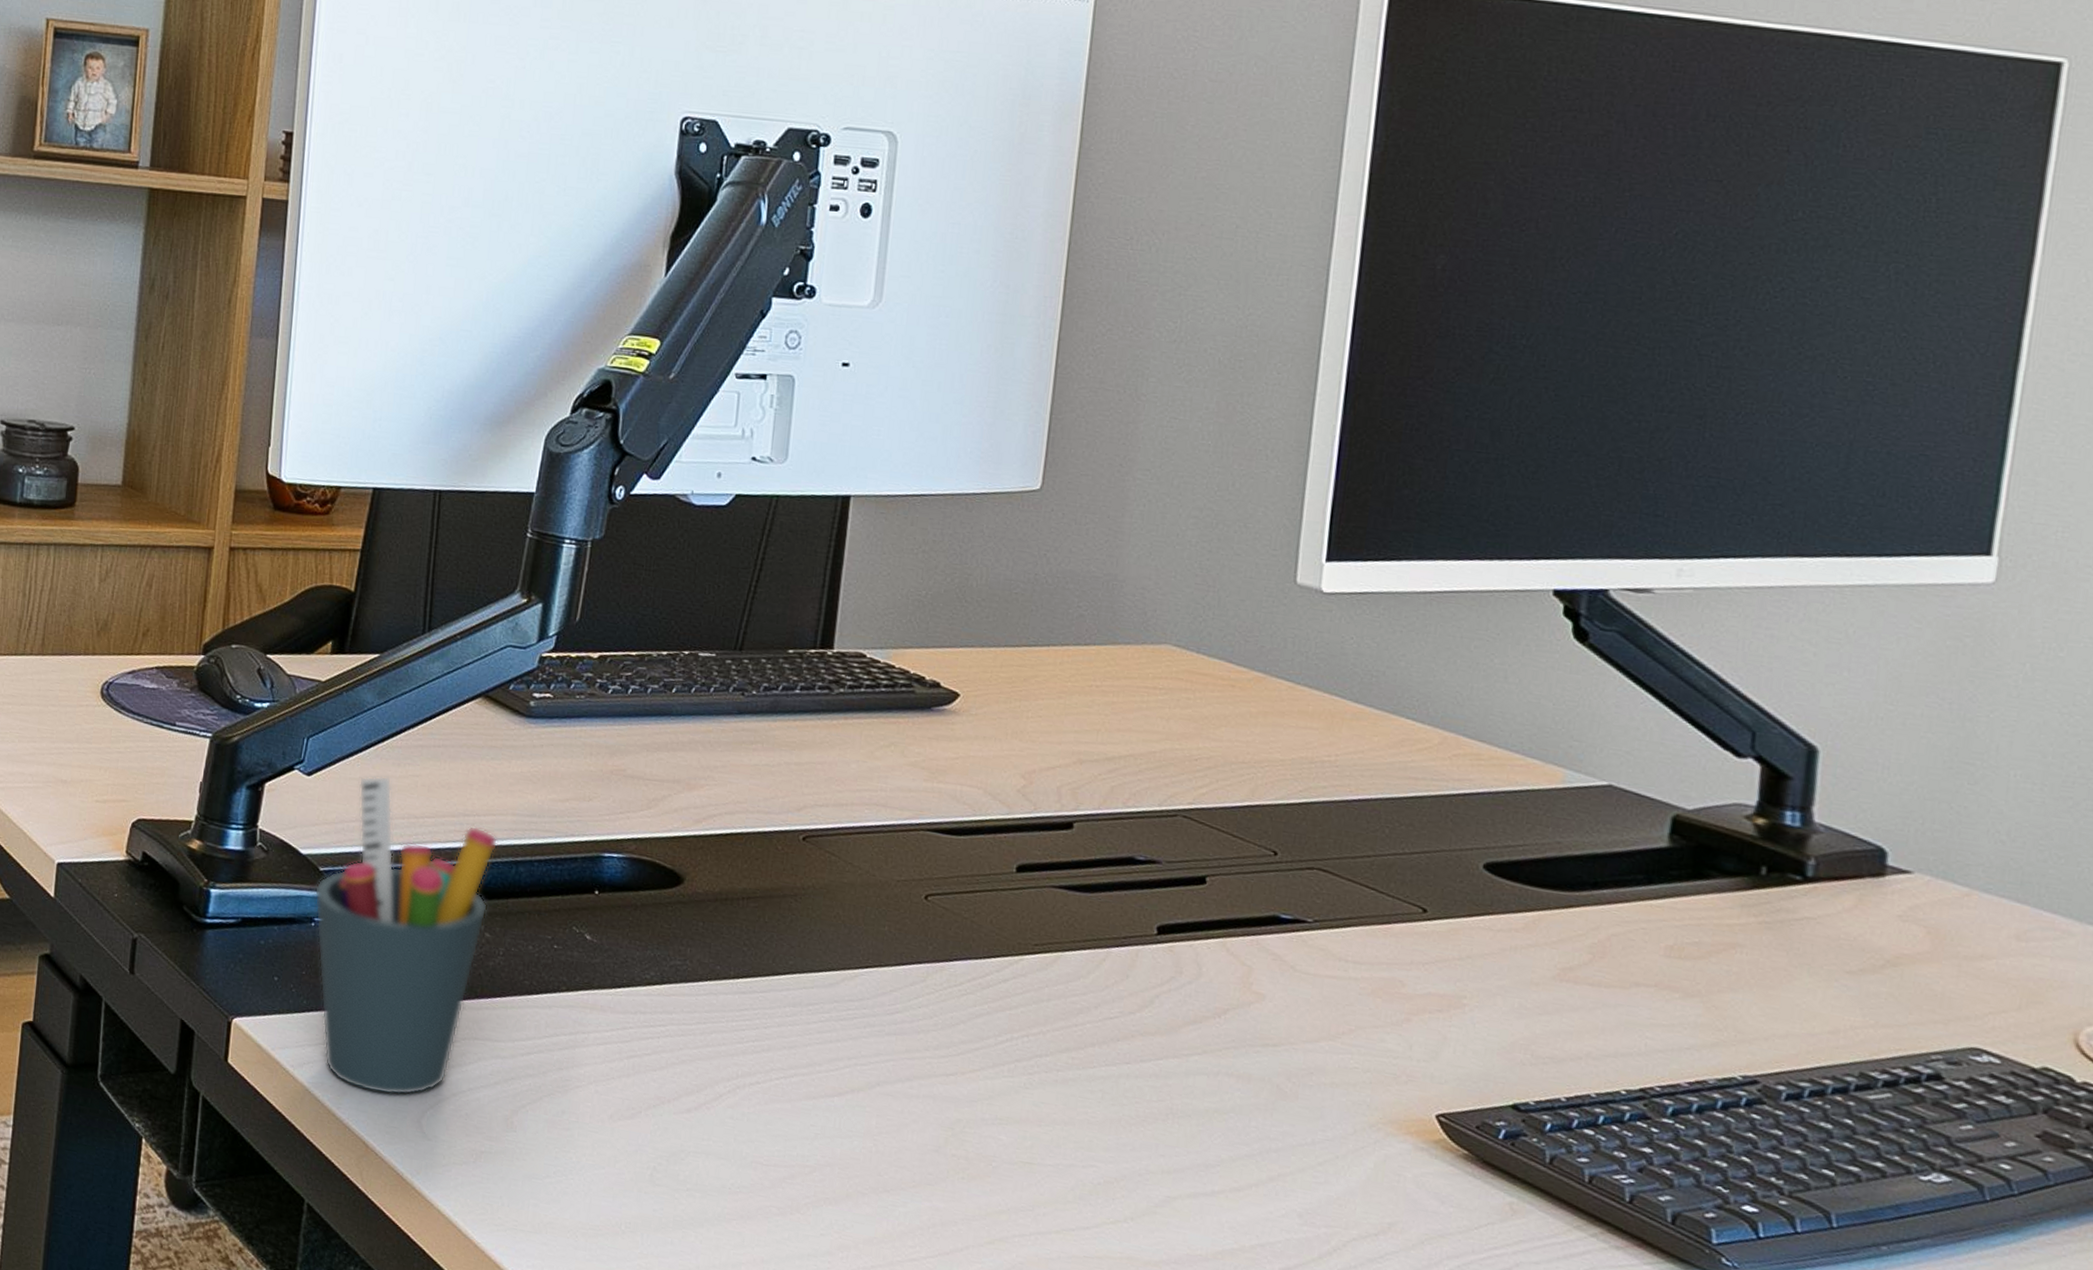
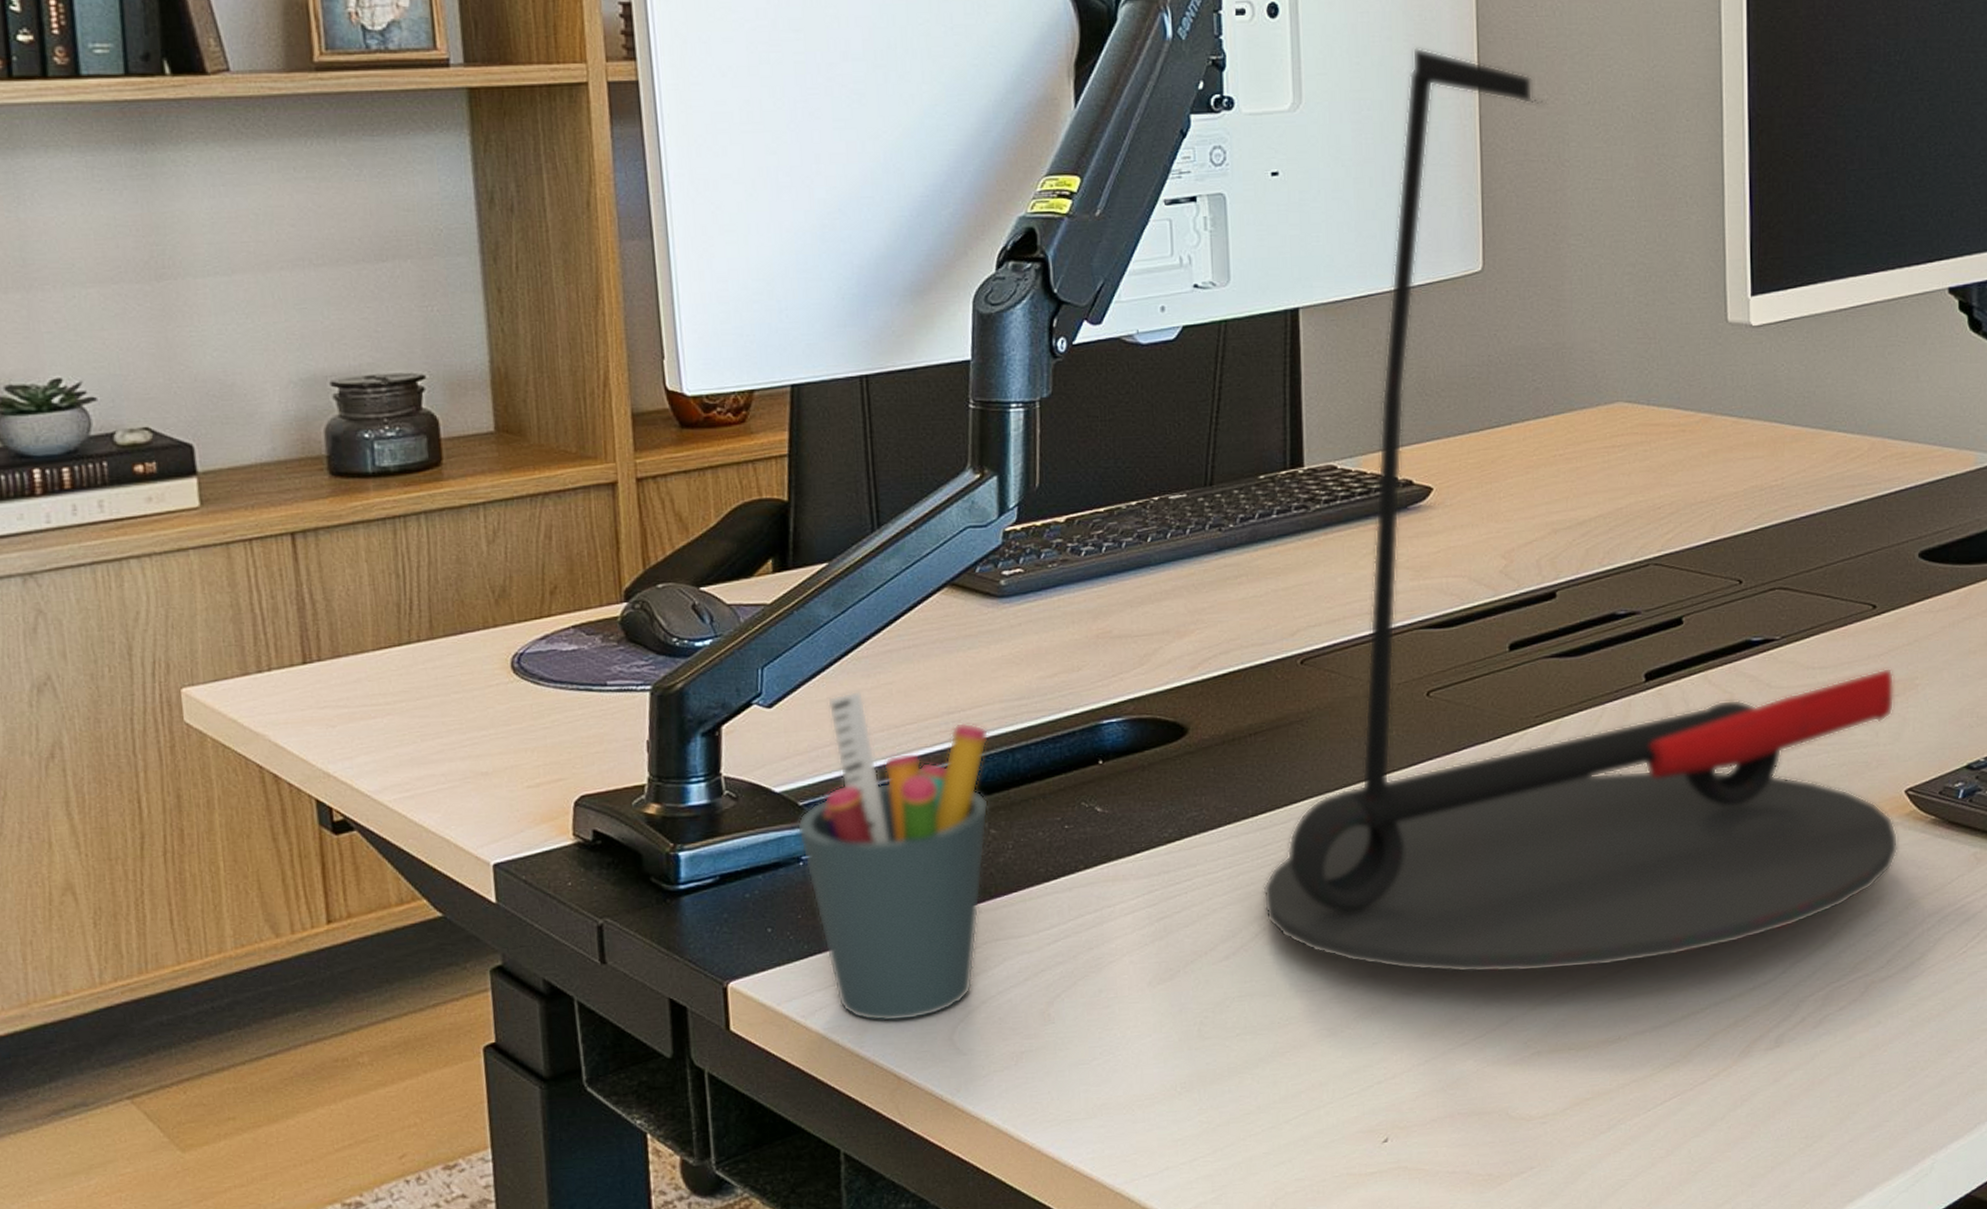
desk lamp: none [731,264,1439,1231] -> present [1263,47,1898,973]

